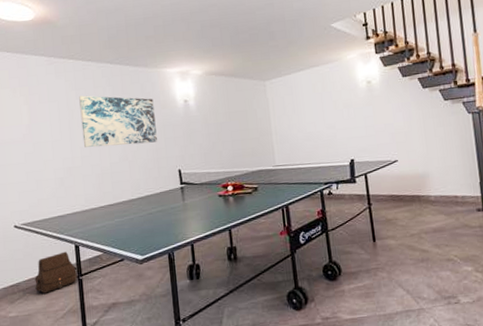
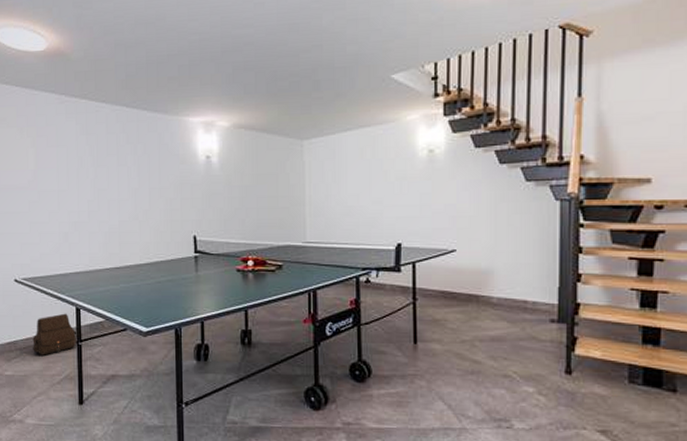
wall art: present [79,95,157,148] -> none [90,142,172,203]

